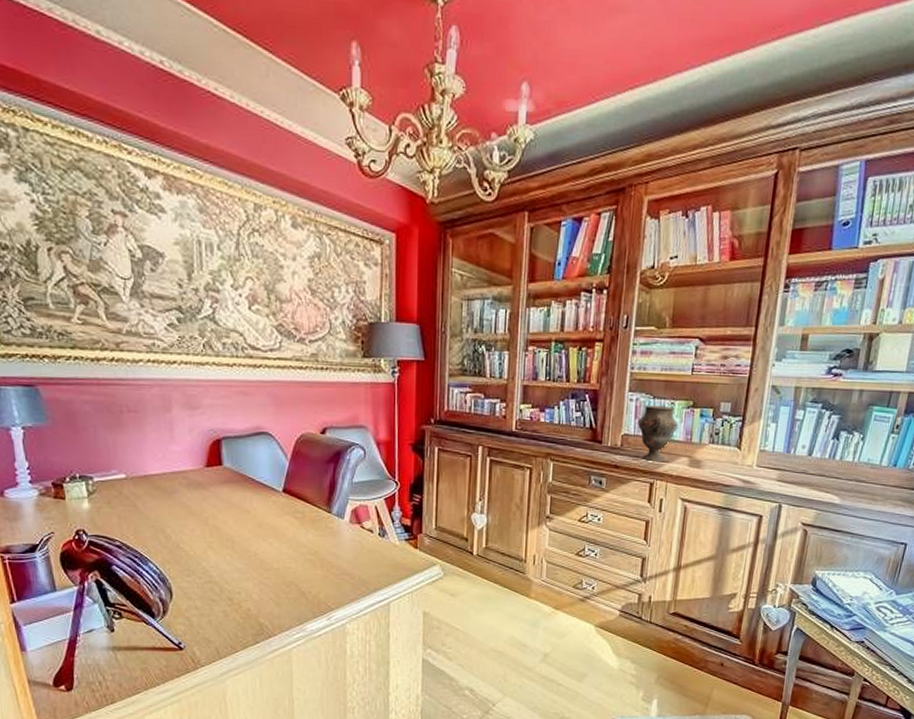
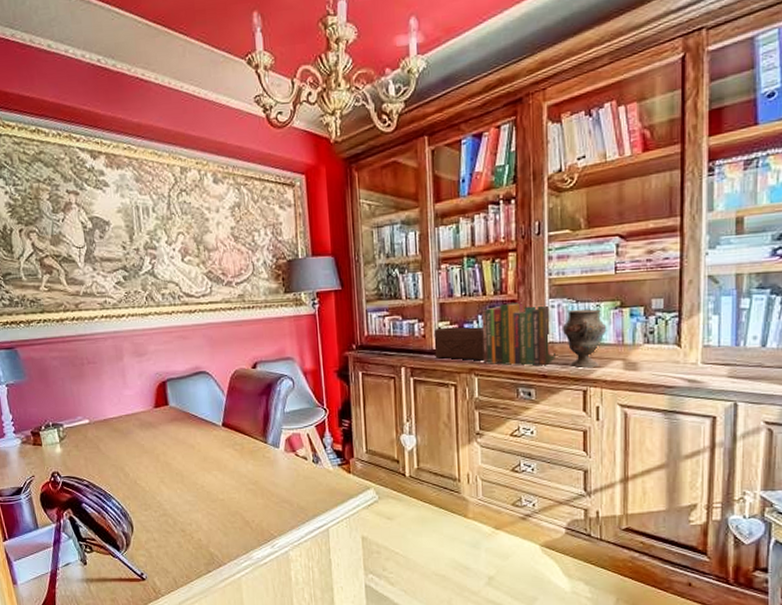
decorative box: none [513,410,564,447] -> present [433,327,485,361]
books: none [560,392,629,457] -> present [481,302,555,367]

